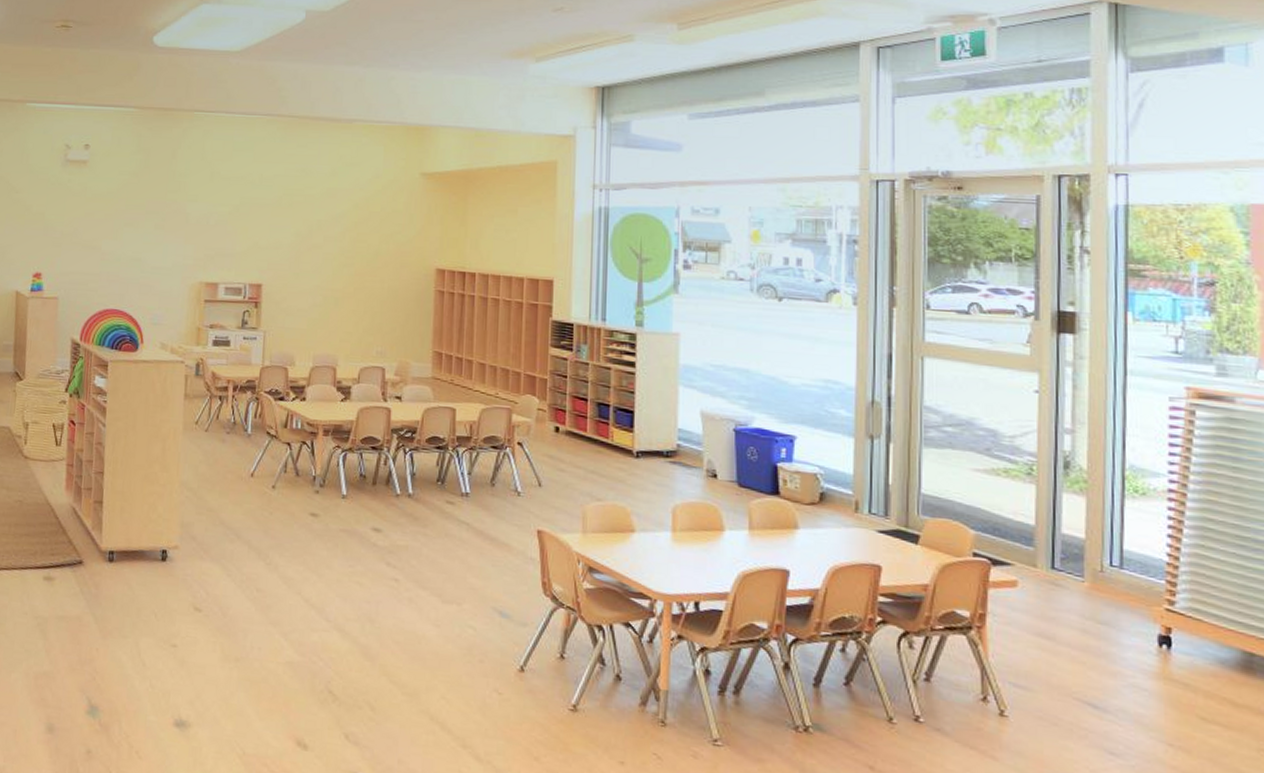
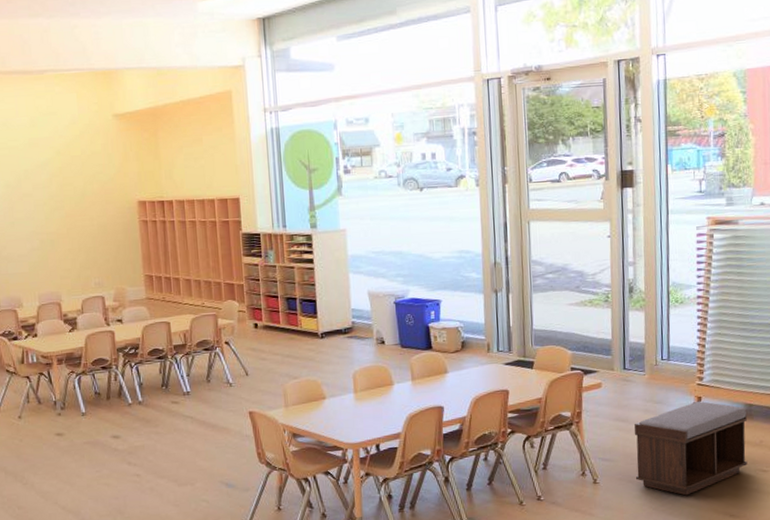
bench: none [1064,633,1247,764] -> present [634,401,748,496]

